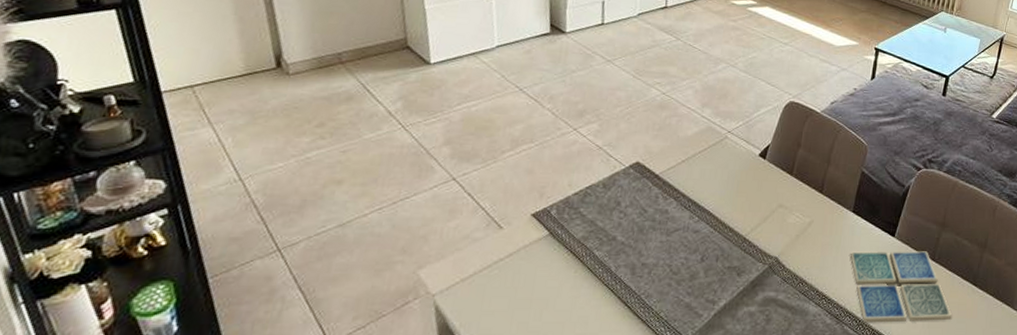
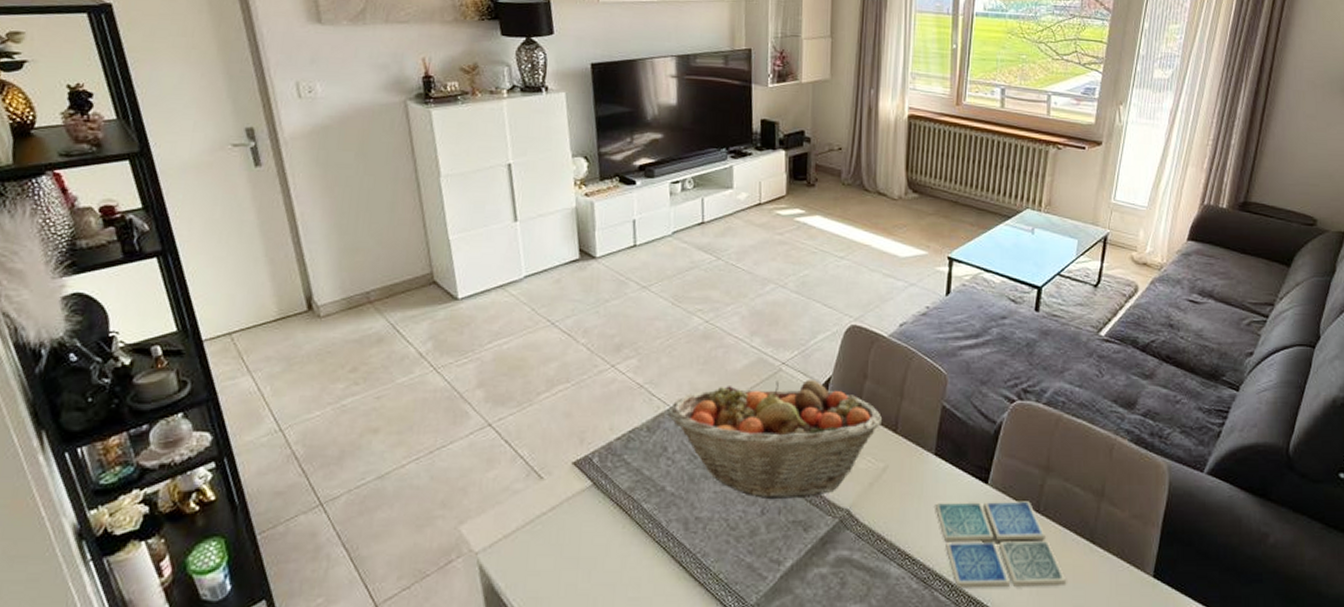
fruit basket: none [624,147,812,249] -> present [669,380,883,500]

